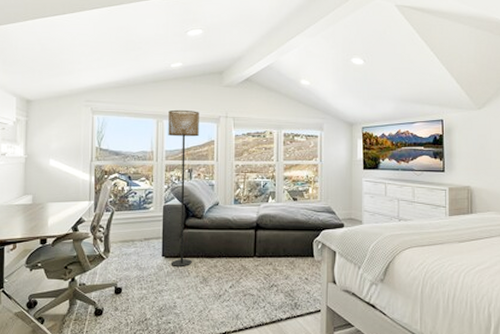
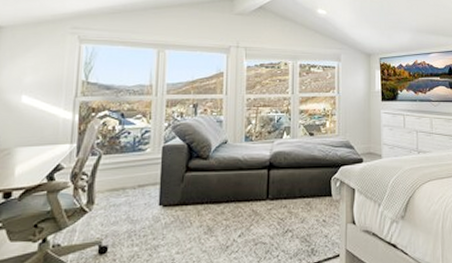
floor lamp: present [168,109,199,266] -> none [169,38,207,216]

